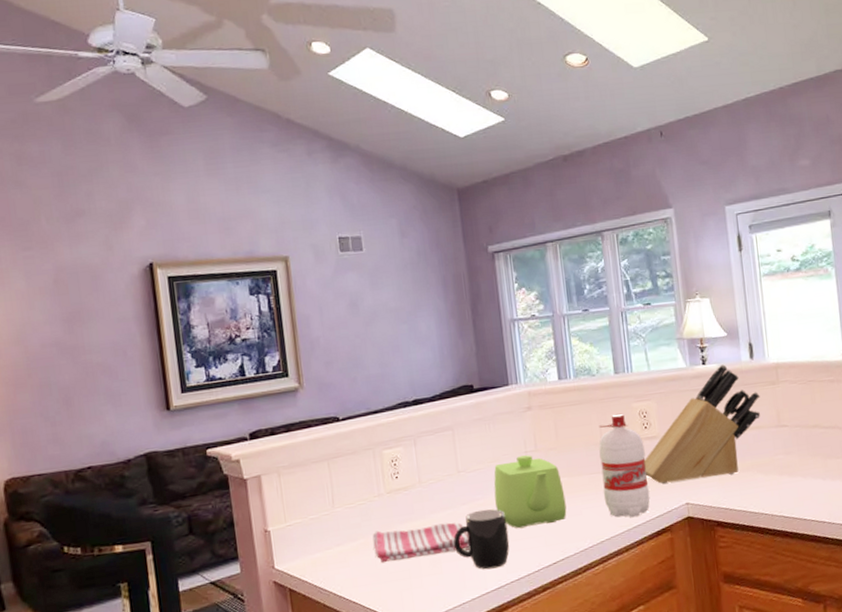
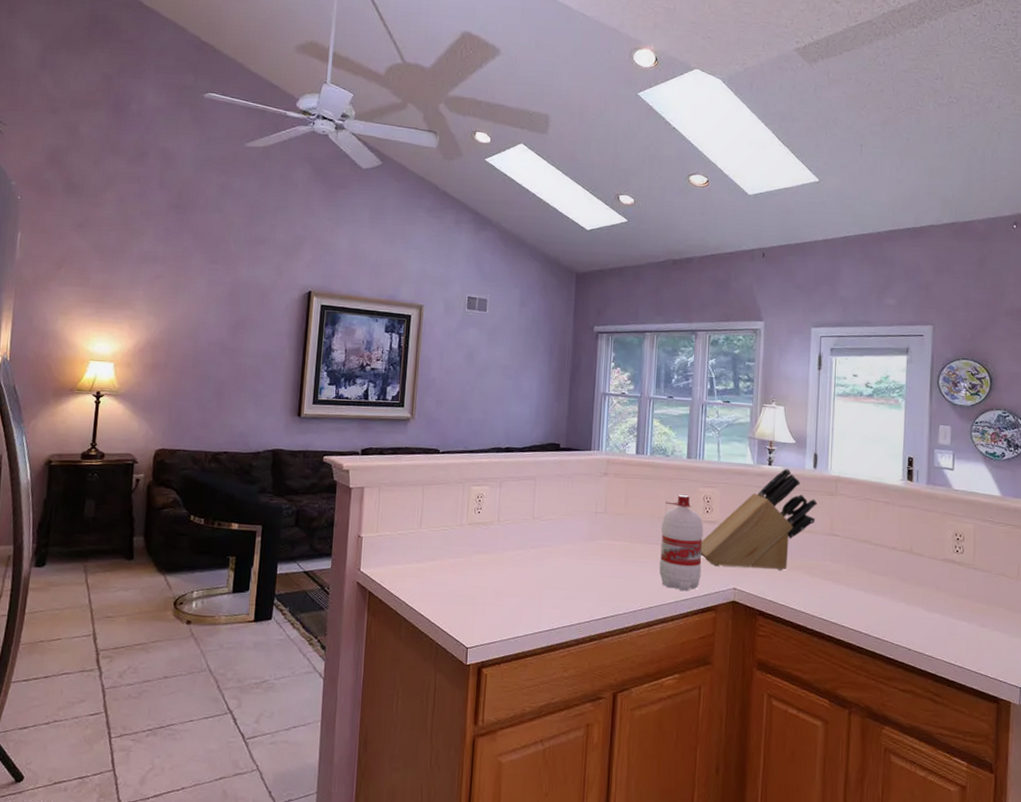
dish towel: present [372,522,469,564] -> none [448,556,532,588]
mug: present [453,509,510,570] -> none [518,556,569,612]
teapot: present [494,455,567,529] -> none [561,515,624,581]

